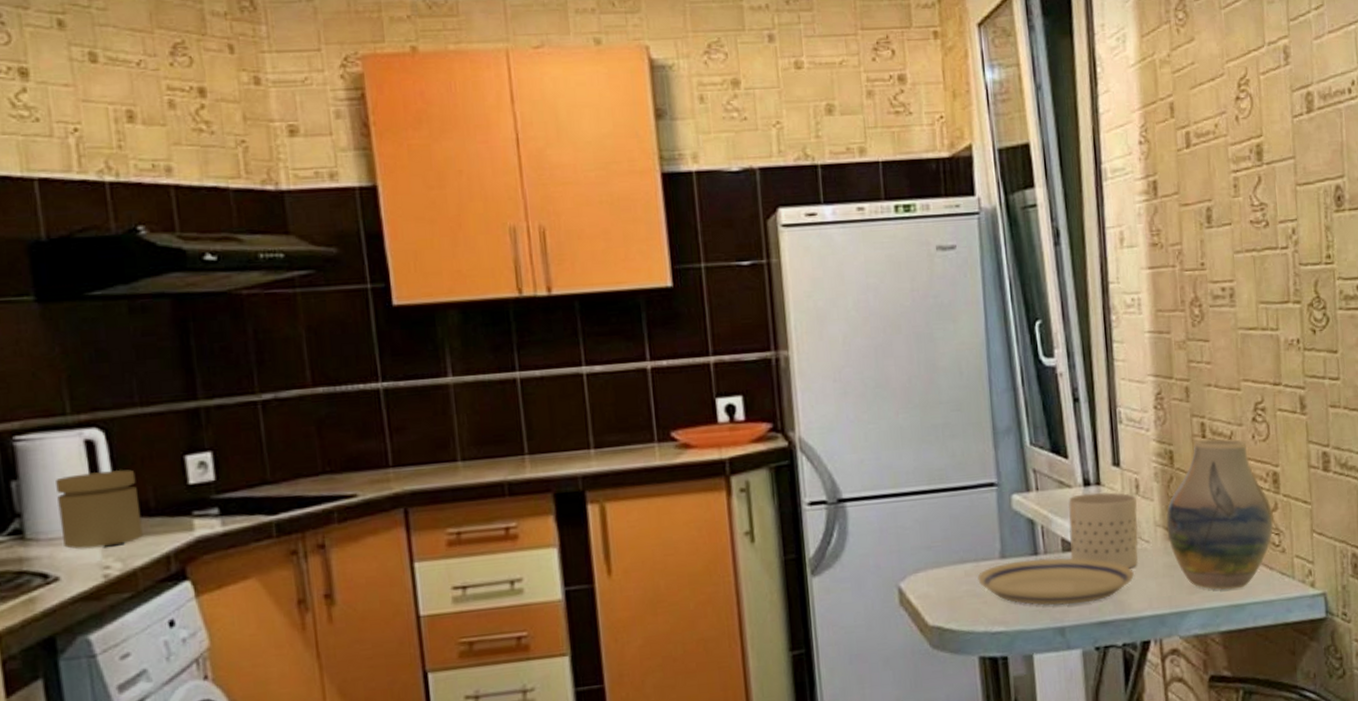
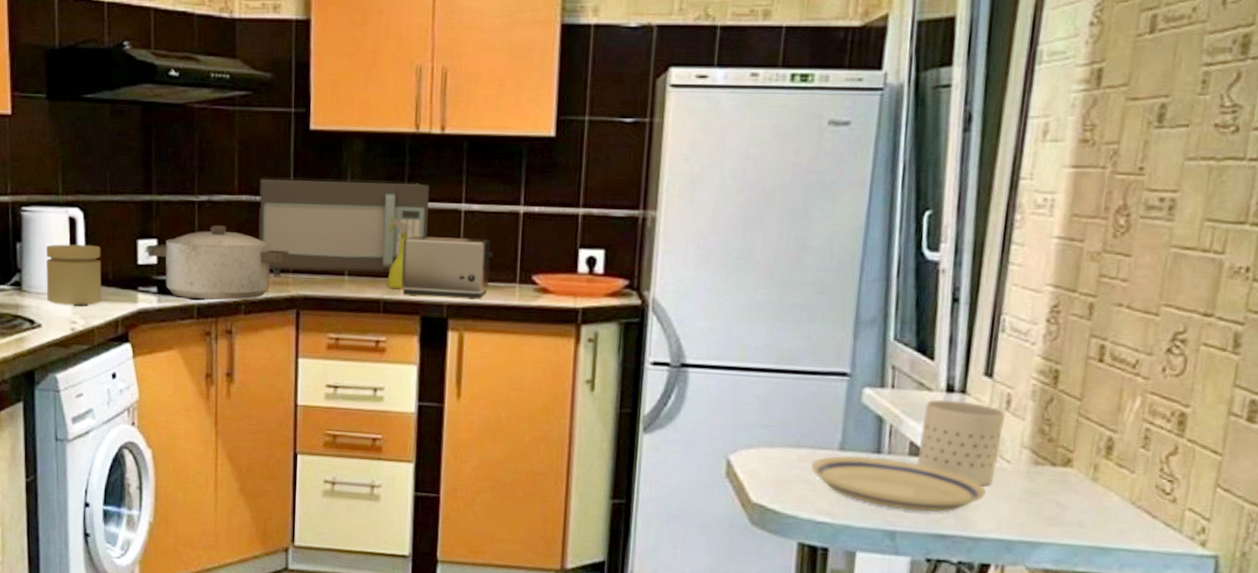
cooking pot: none [200,424,386,516] -> present [148,224,288,301]
microwave: none [338,350,548,475] -> present [258,178,429,277]
spray bottle: none [502,391,533,468] -> present [386,218,415,290]
toaster: none [521,400,626,473] -> present [401,235,494,300]
vase: present [1166,438,1274,590] -> none [1033,363,1170,531]

